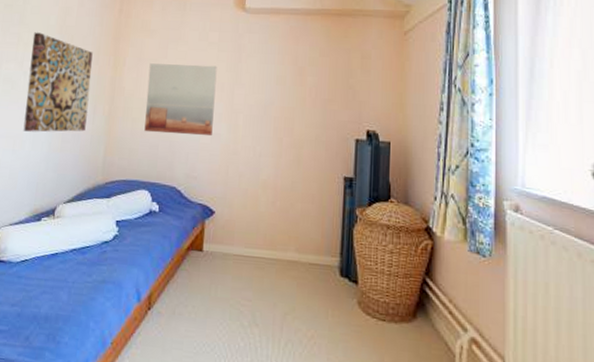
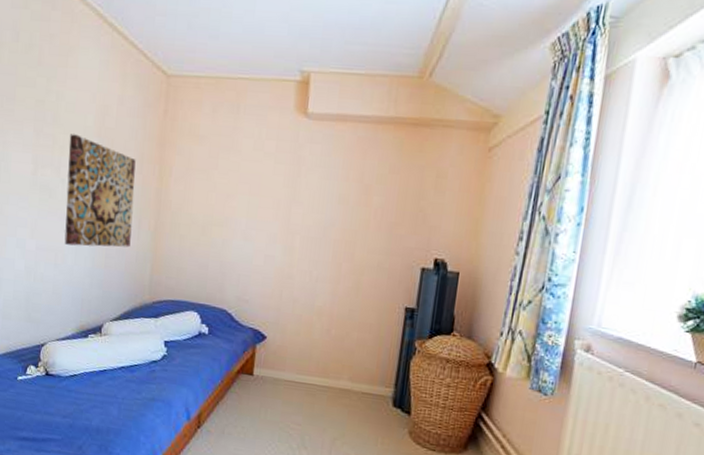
wall art: present [144,63,217,136] -> none [193,174,273,257]

